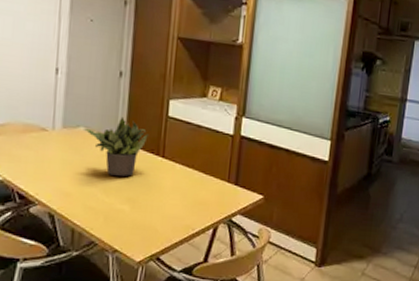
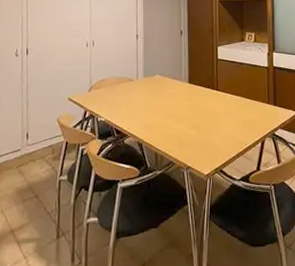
potted plant: present [83,116,148,177] -> none [158,63,205,108]

